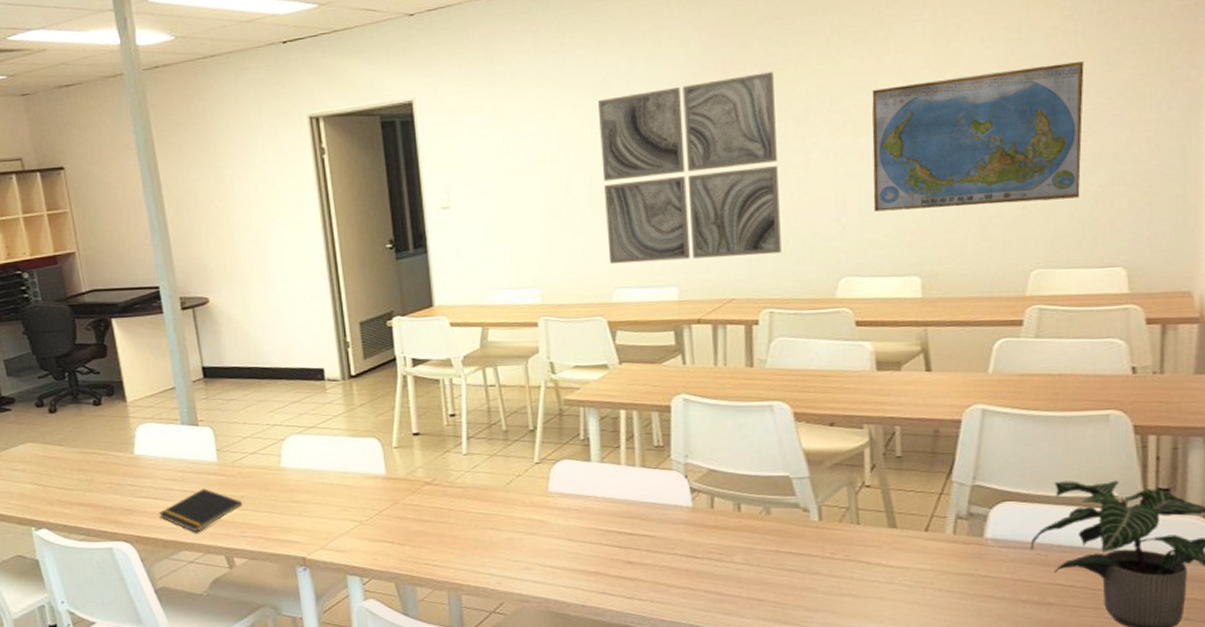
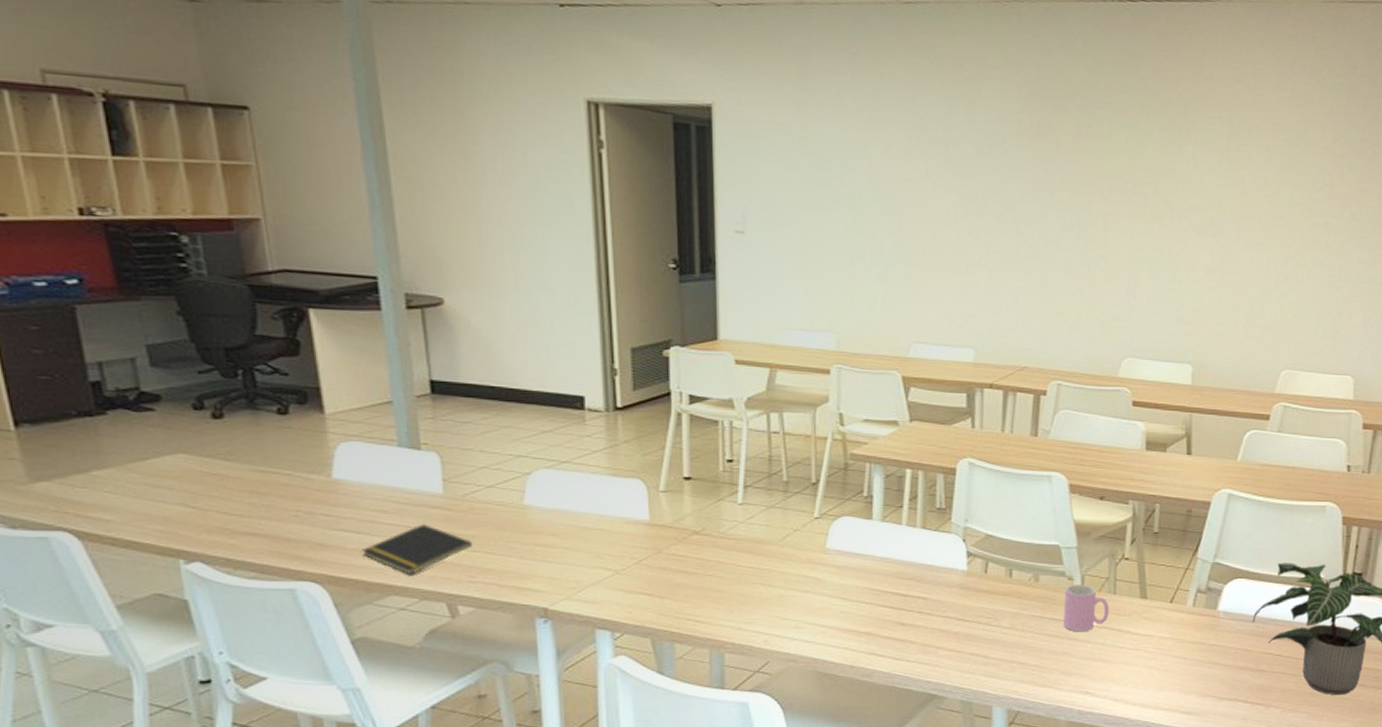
wall art: present [598,72,782,265] -> none [909,140,1085,327]
cup: none [801,516,854,566] -> present [1063,585,1110,632]
world map: present [872,62,1084,212] -> none [1159,178,1344,309]

